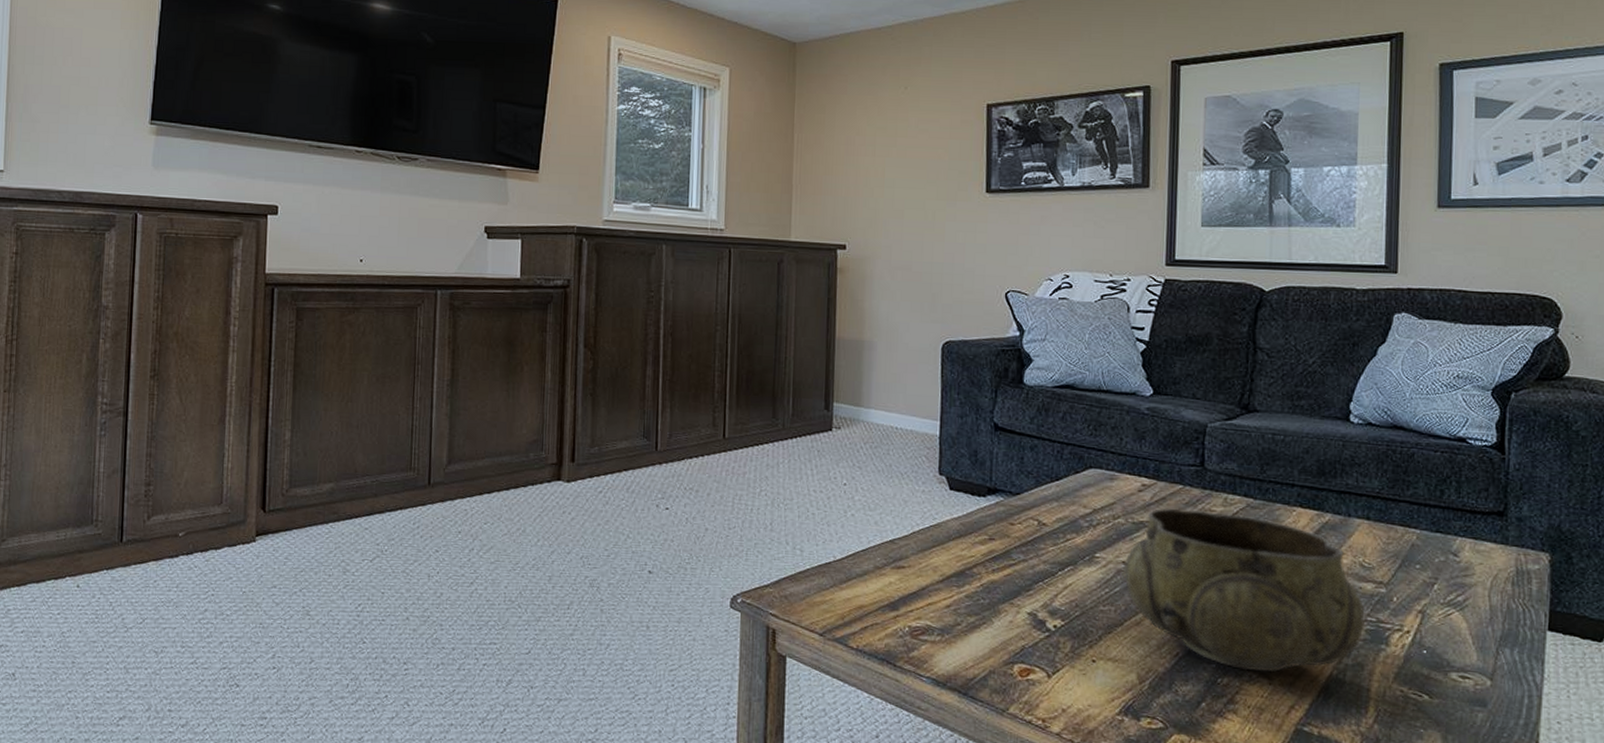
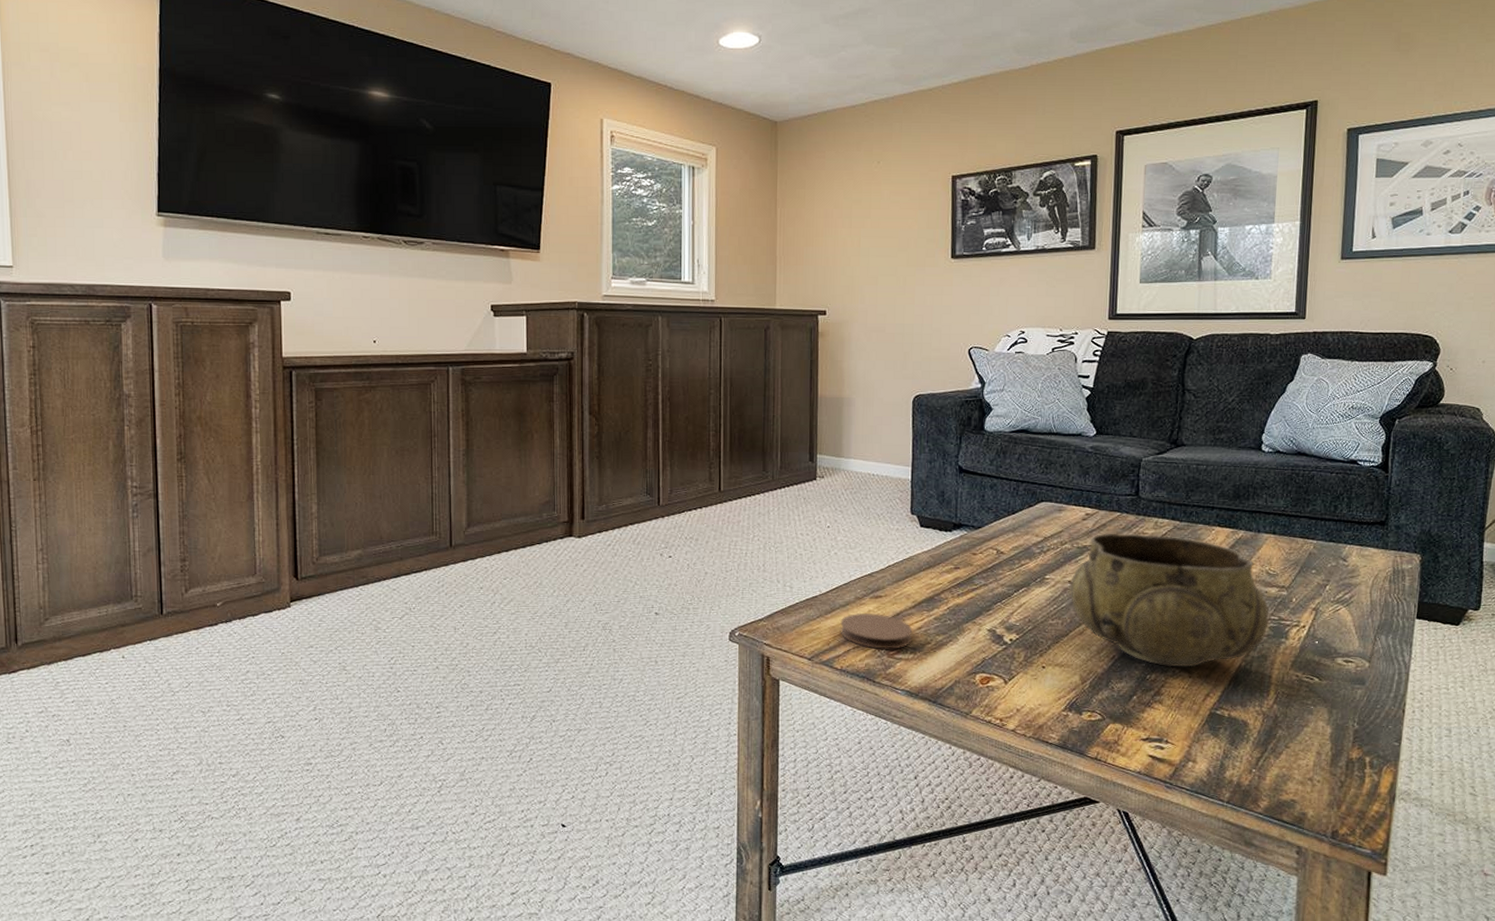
coaster: none [856,584,940,629] -> present [840,612,913,649]

